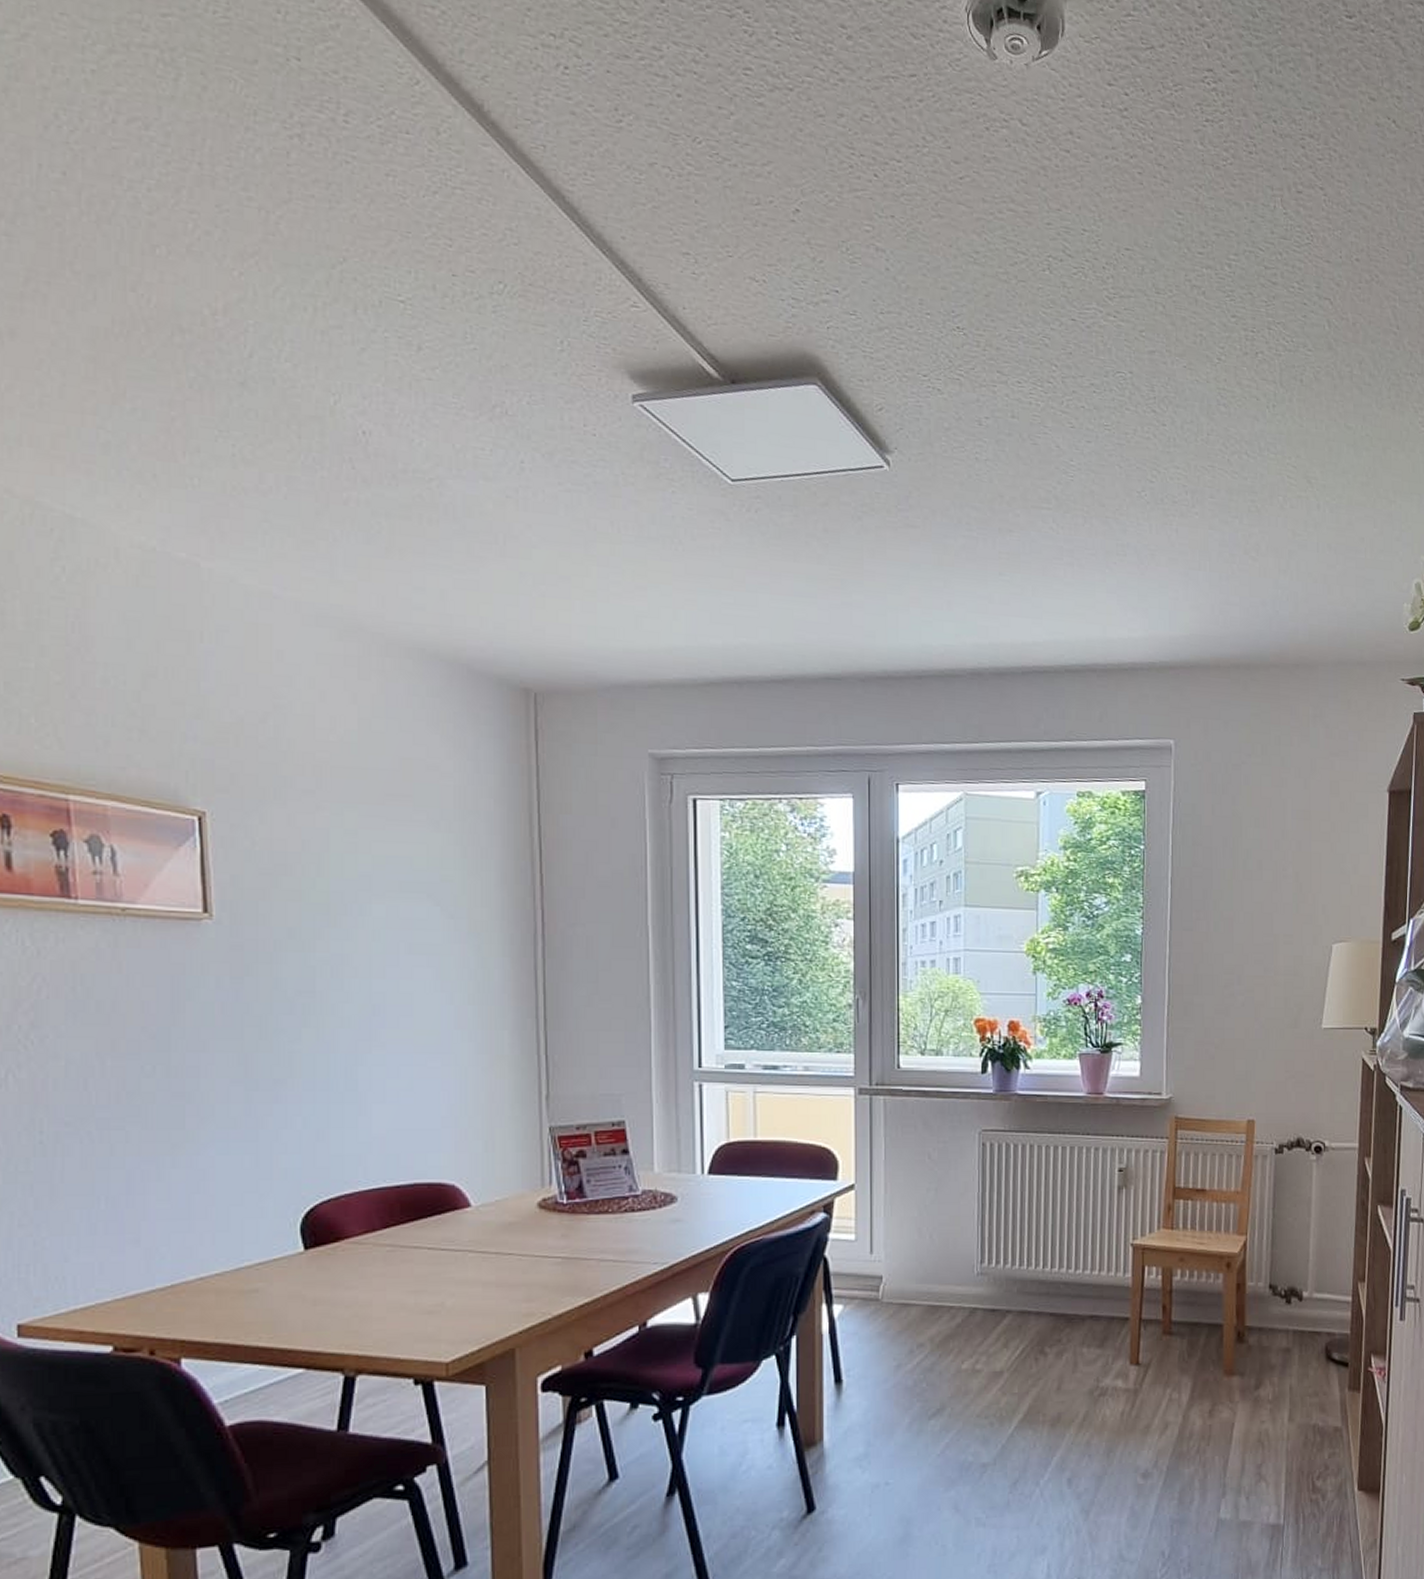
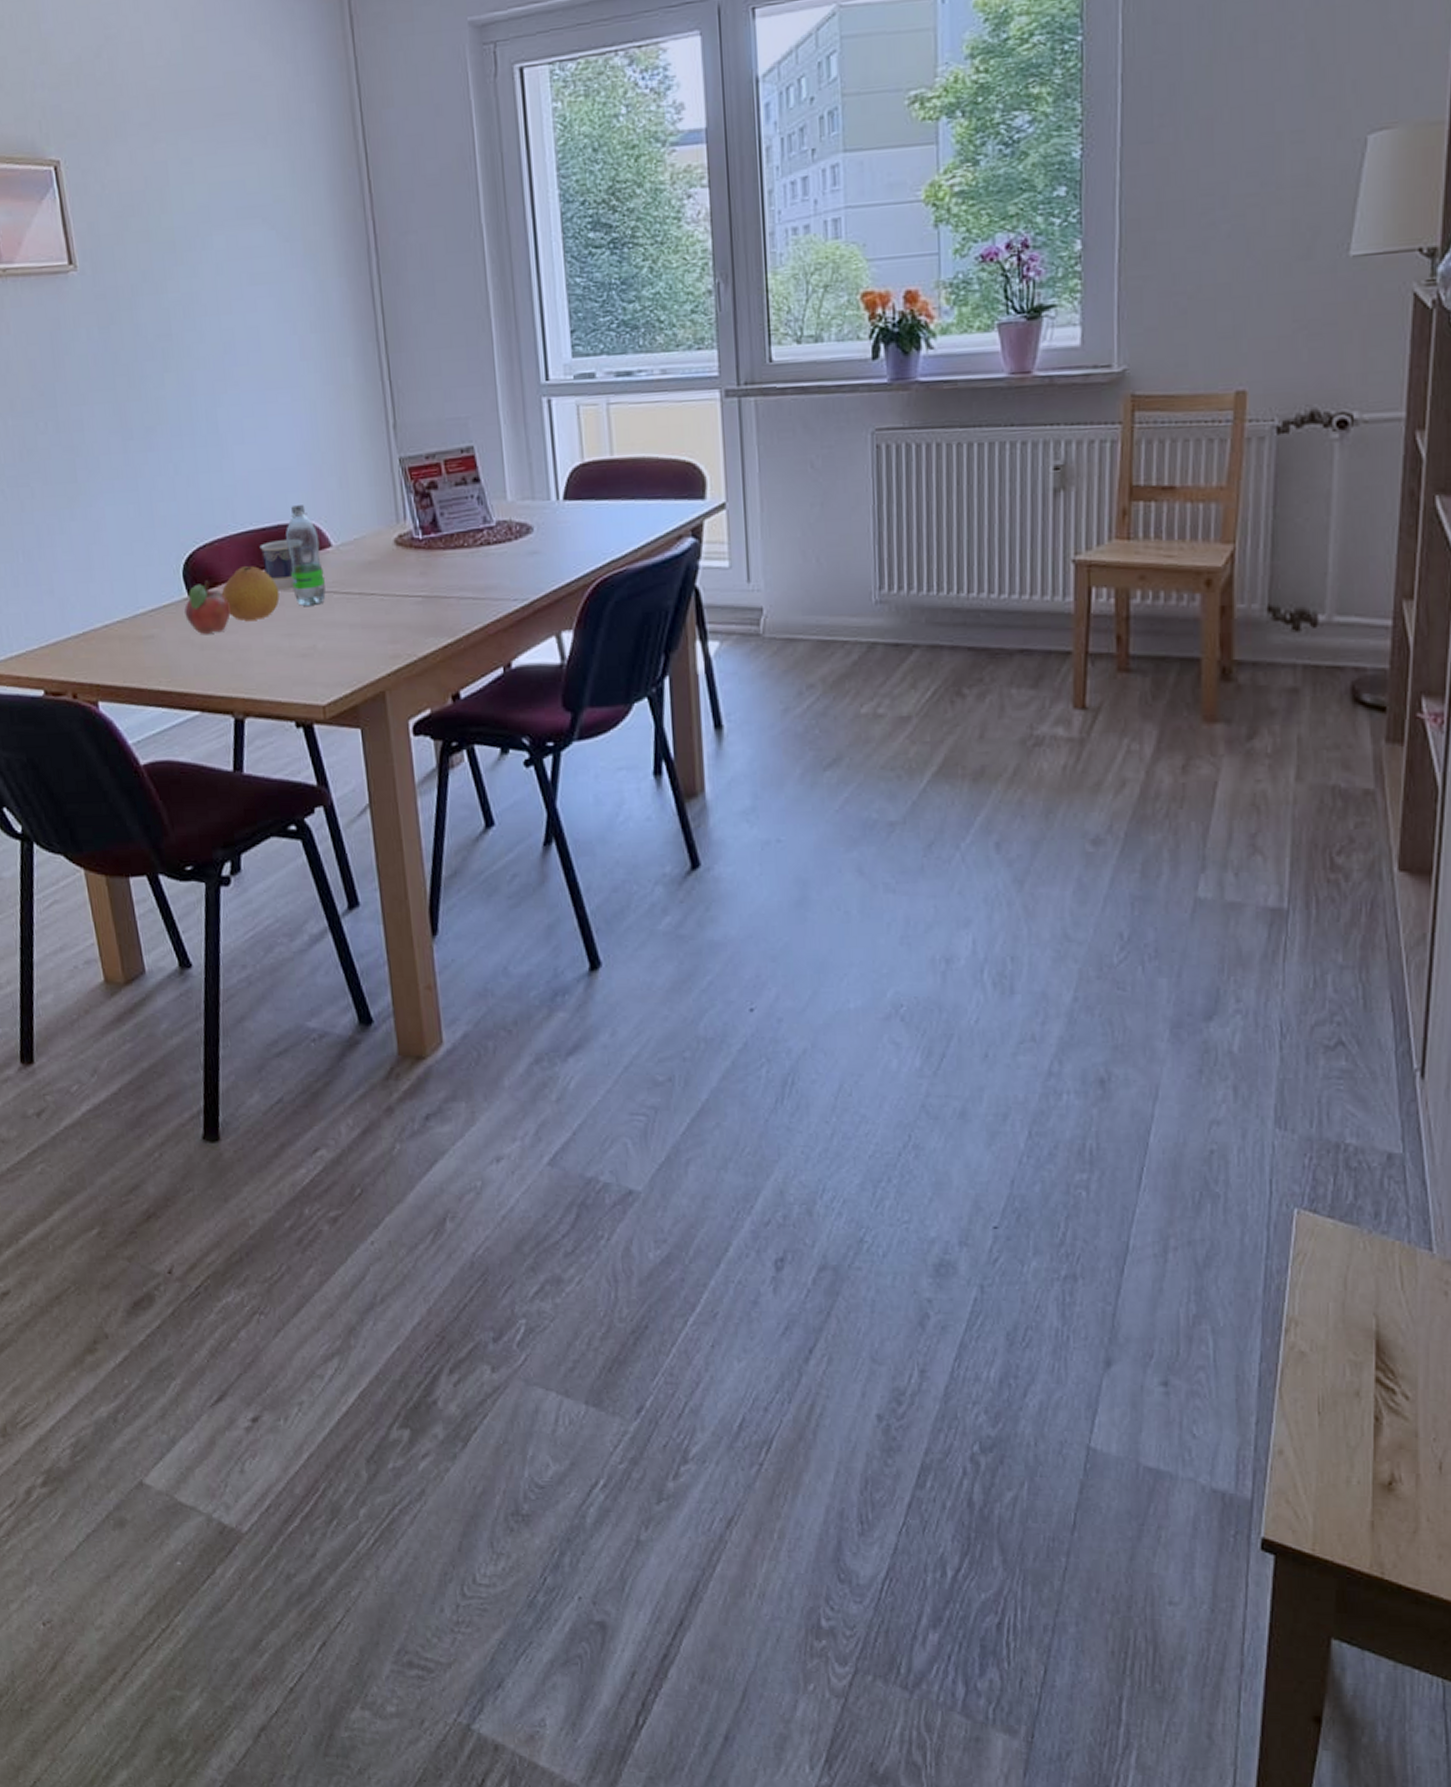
fruit: none [298,1235,353,1290] -> present [184,580,232,635]
fruit: none [344,1221,409,1276] -> present [222,565,280,621]
cup: none [391,1198,426,1247] -> present [259,540,294,590]
bottle: none [422,1165,460,1263] -> present [286,505,326,606]

